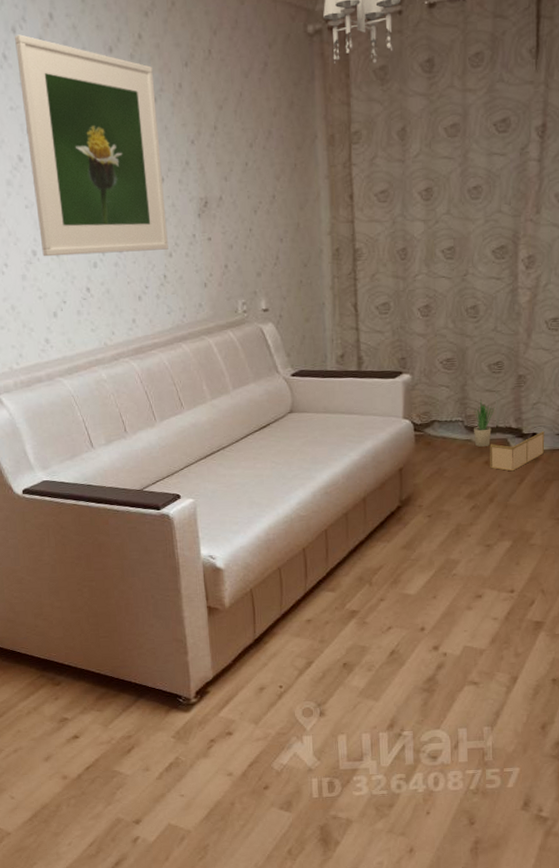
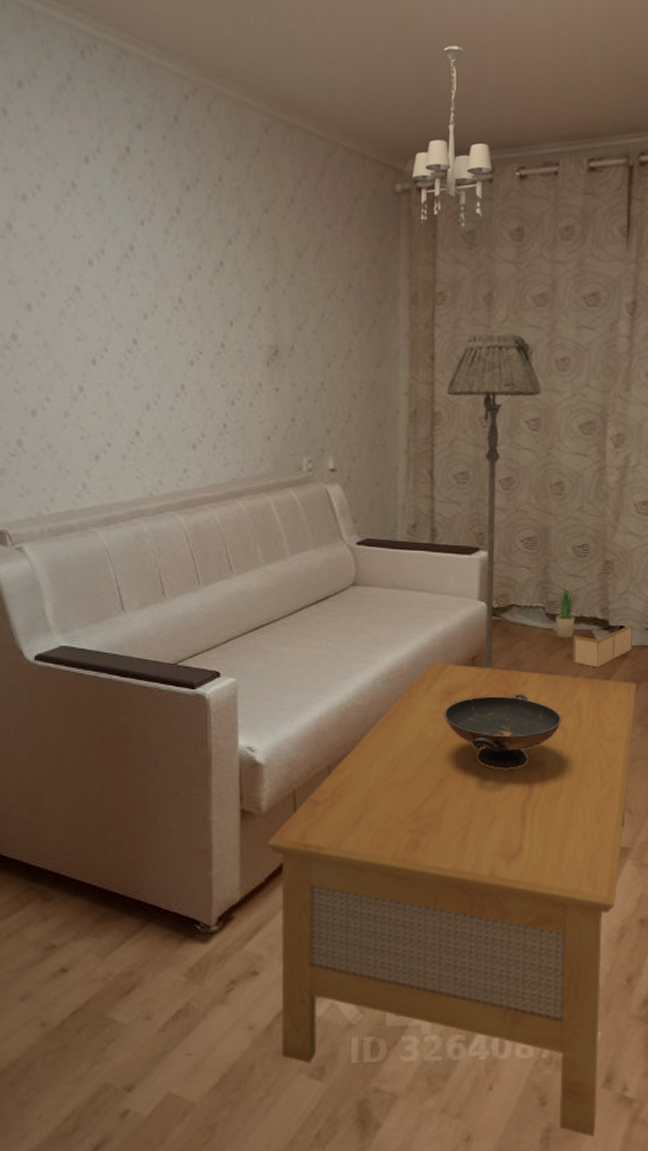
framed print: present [15,34,168,257] -> none [86,165,232,397]
coffee table: none [231,475,549,846] -> present [267,663,637,1137]
floor lamp: none [365,166,455,478] -> present [446,333,541,669]
decorative bowl: none [376,496,482,562] -> present [444,692,563,769]

